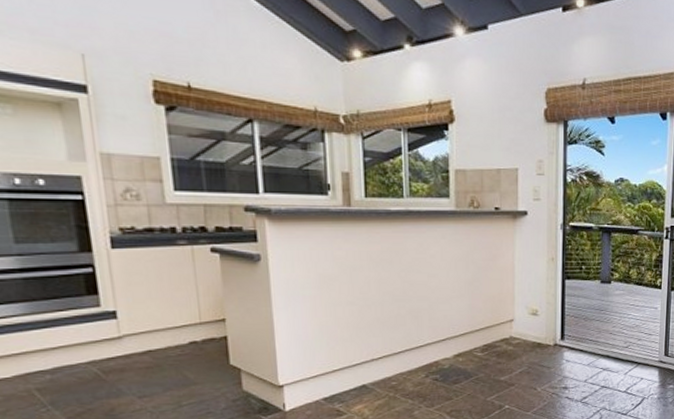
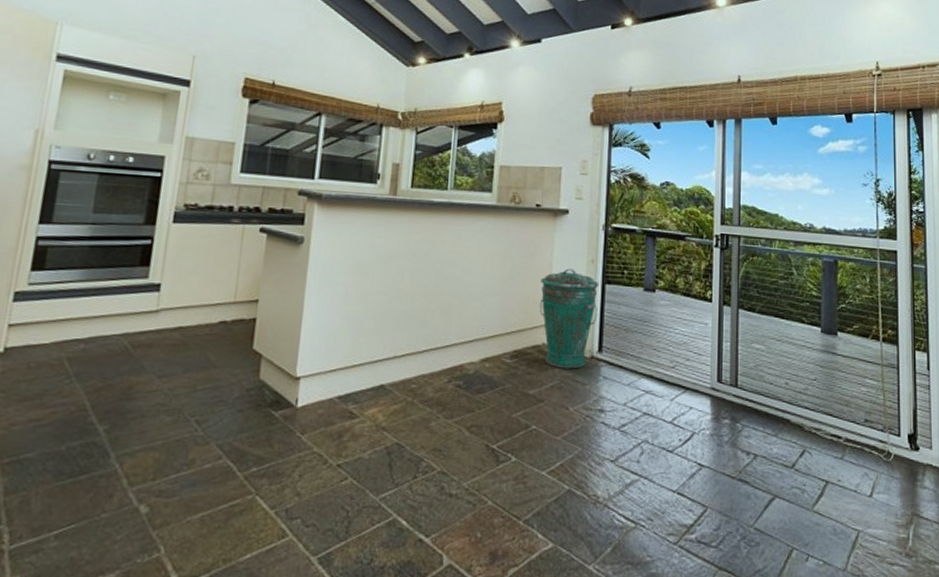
trash can: none [504,268,560,357] -> present [539,268,599,369]

